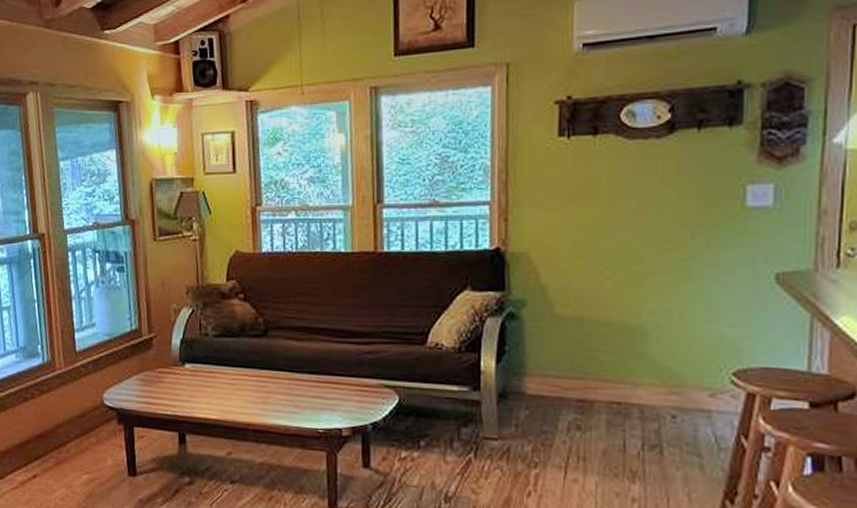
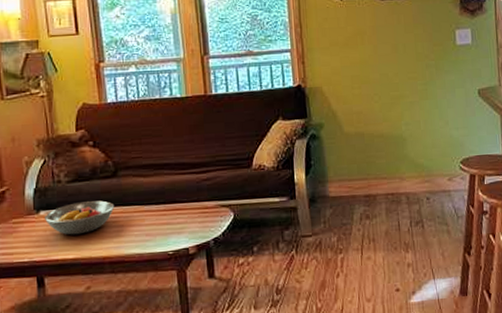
fruit bowl: none [190,359,263,395] -> present [45,200,115,235]

